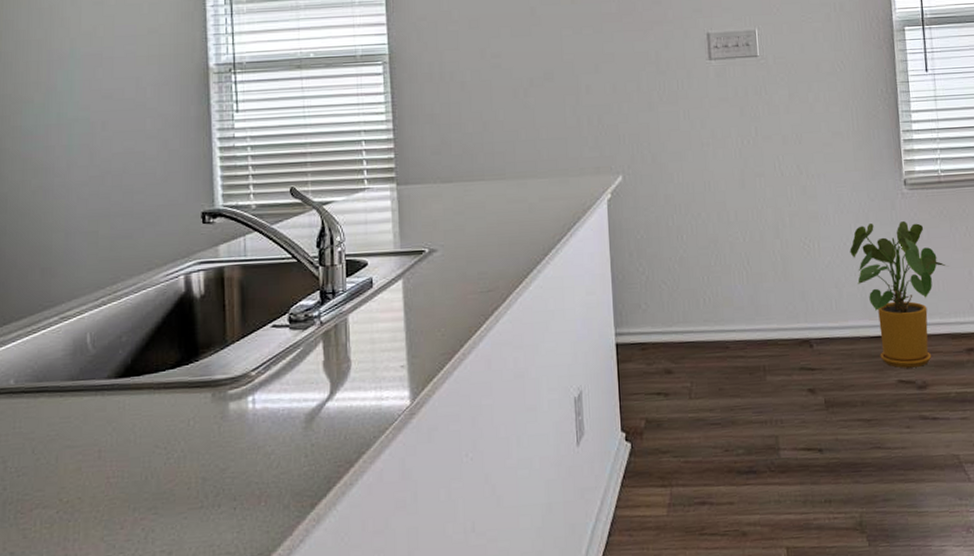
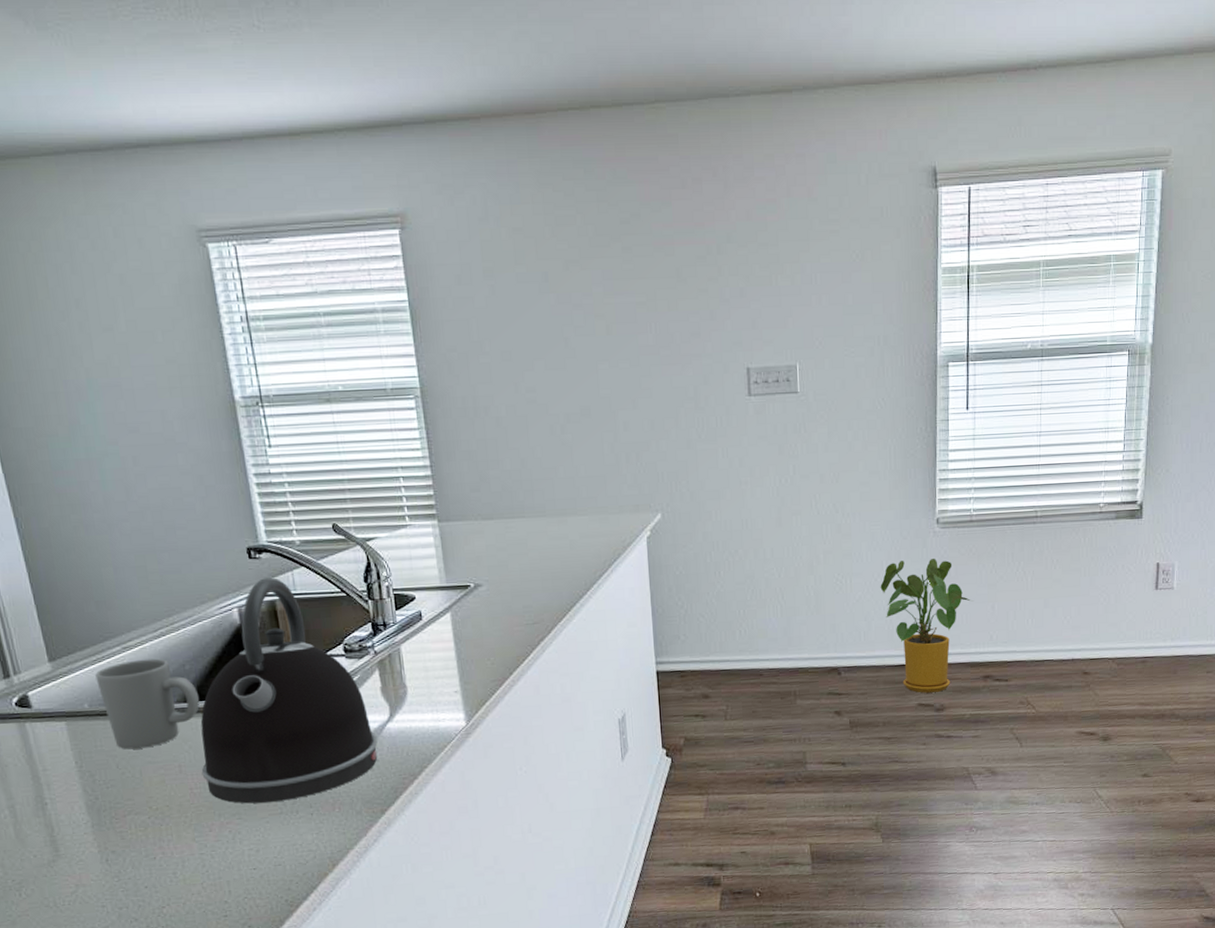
mug: none [27,329,132,432] -> present [95,658,200,750]
kettle: none [122,243,314,496] -> present [200,577,378,804]

